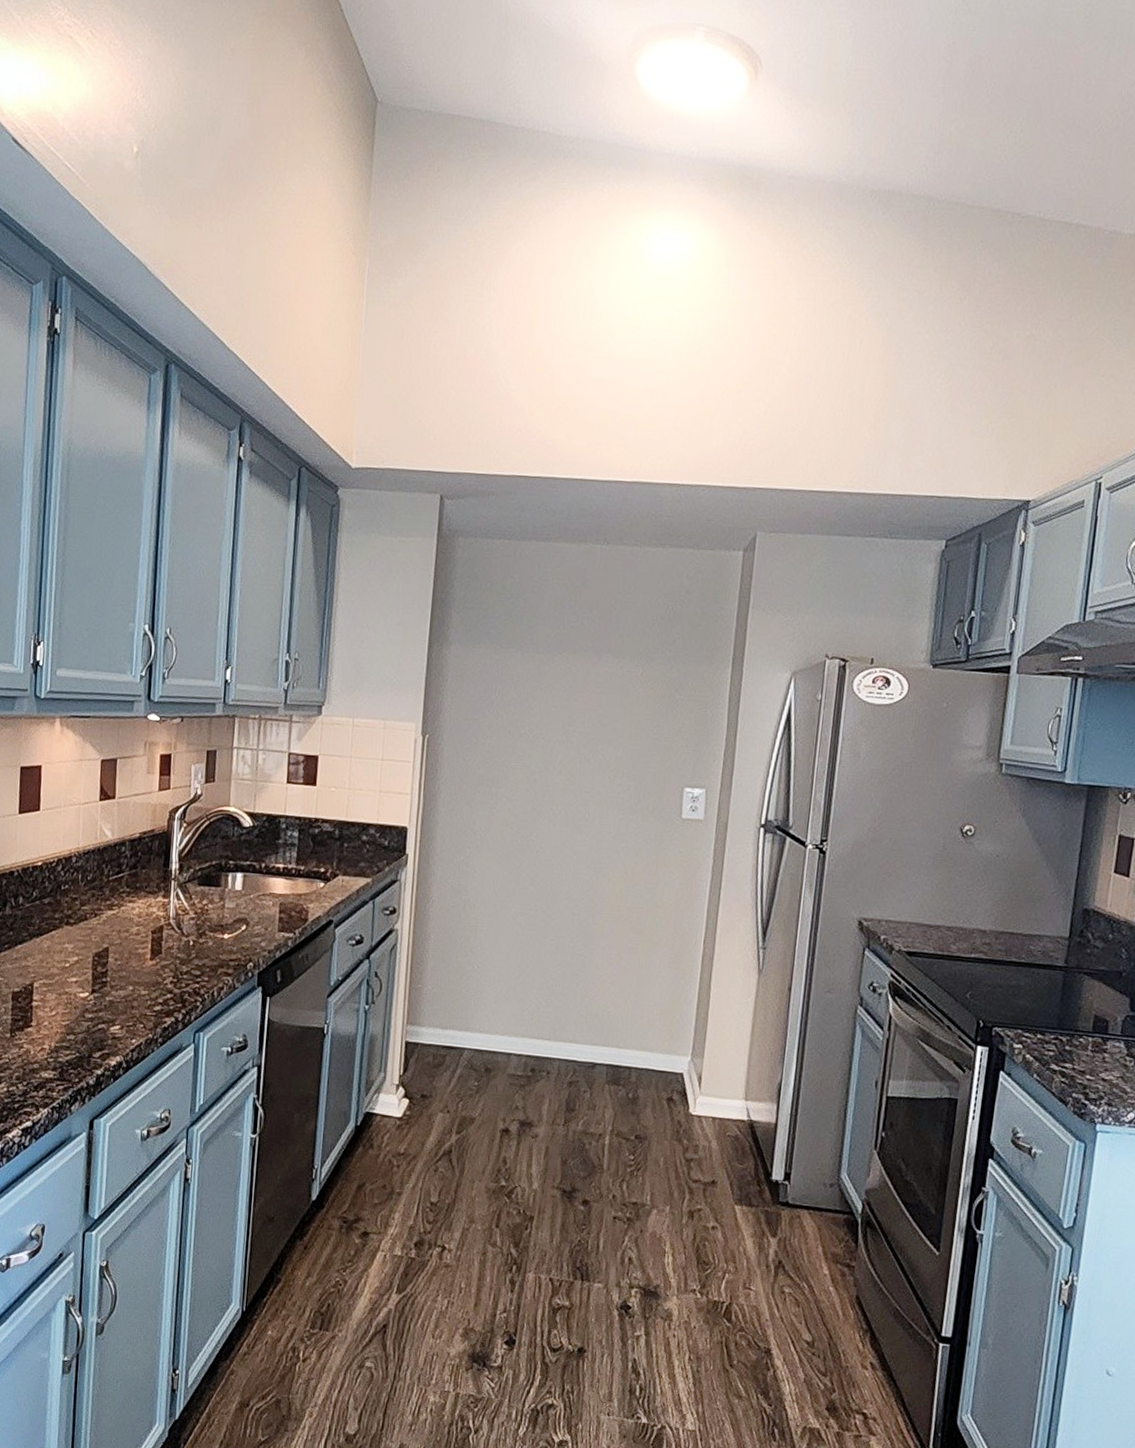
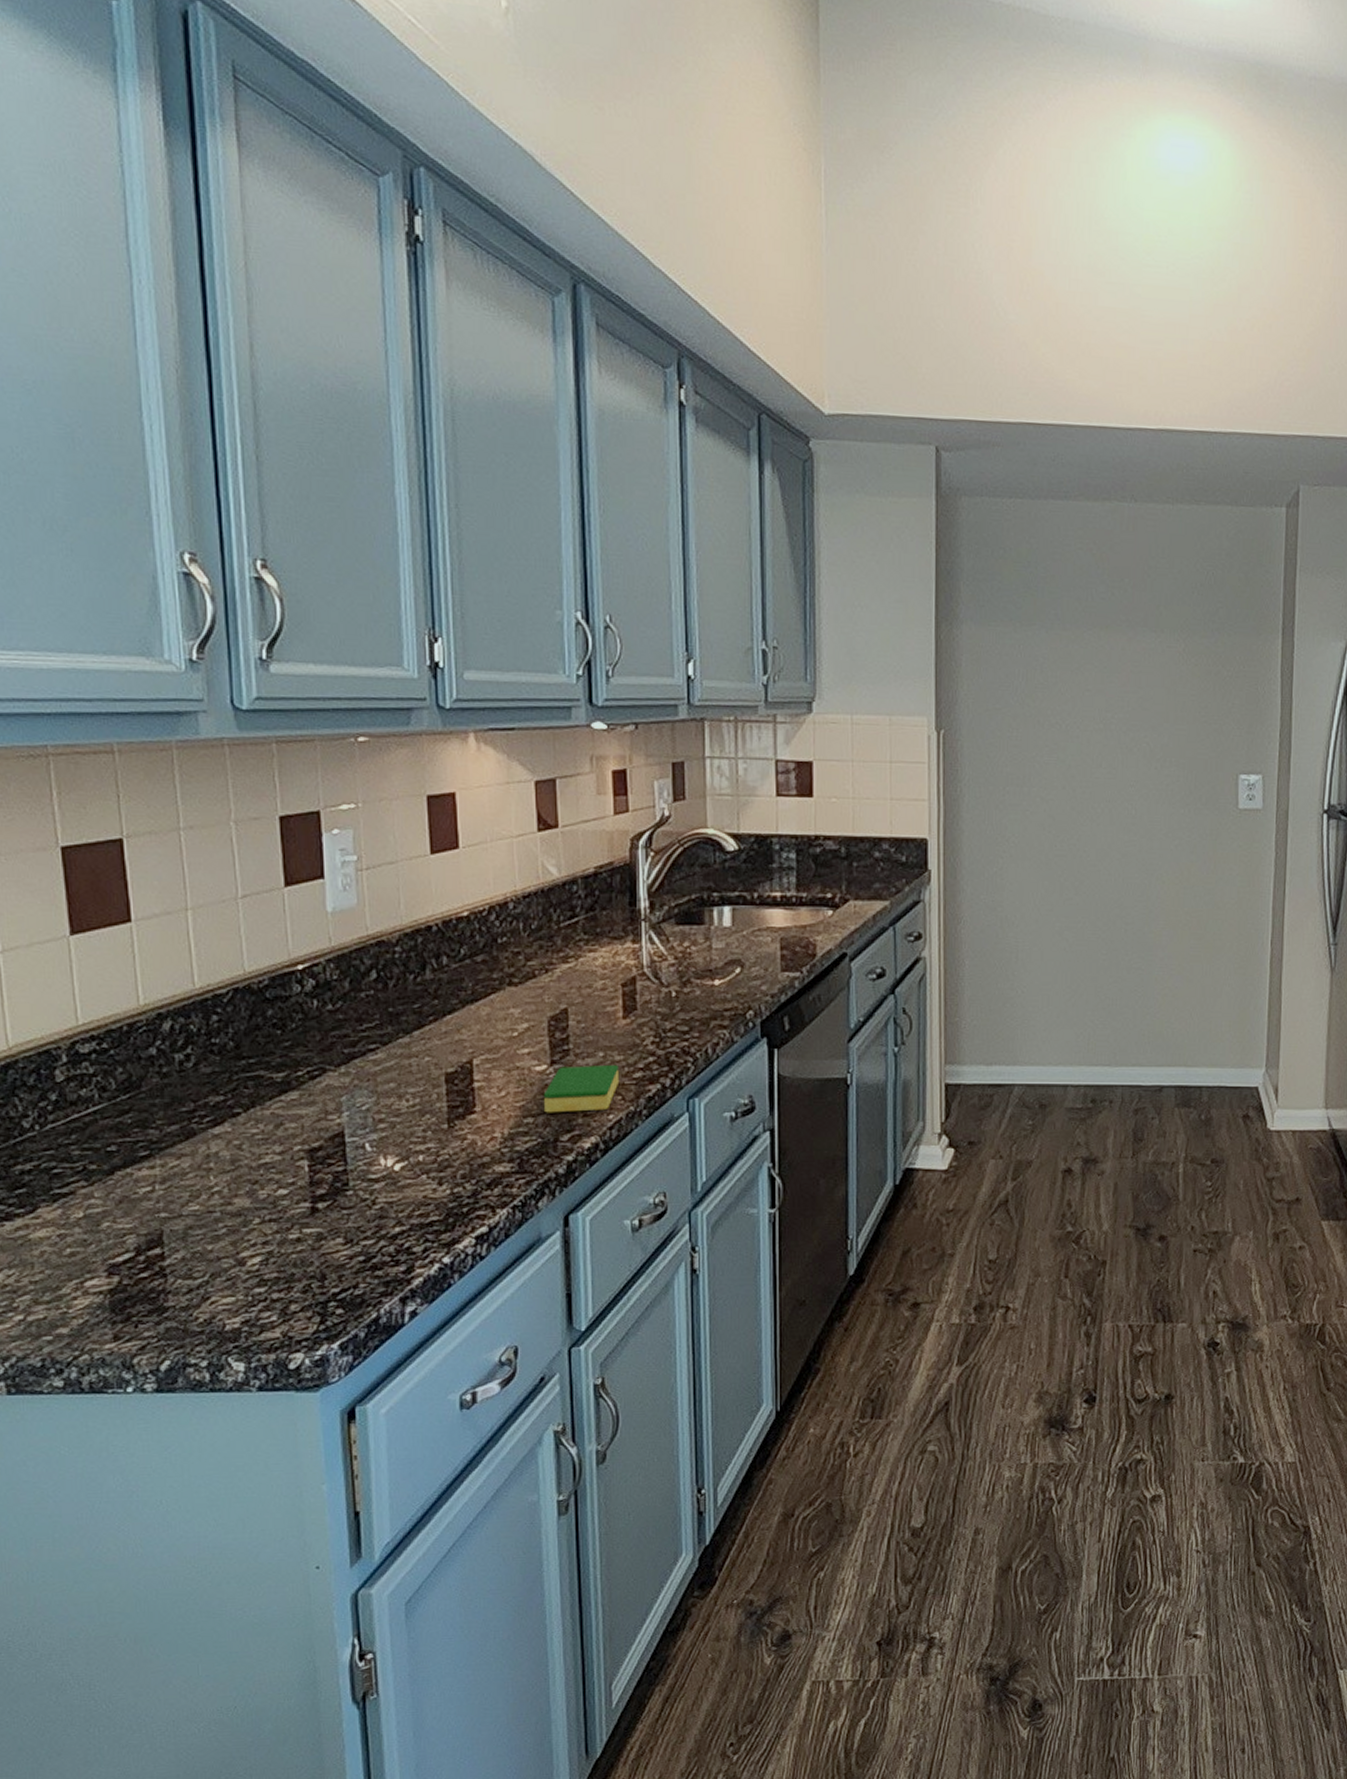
dish sponge: none [83,995,144,1035] -> present [543,1064,620,1113]

